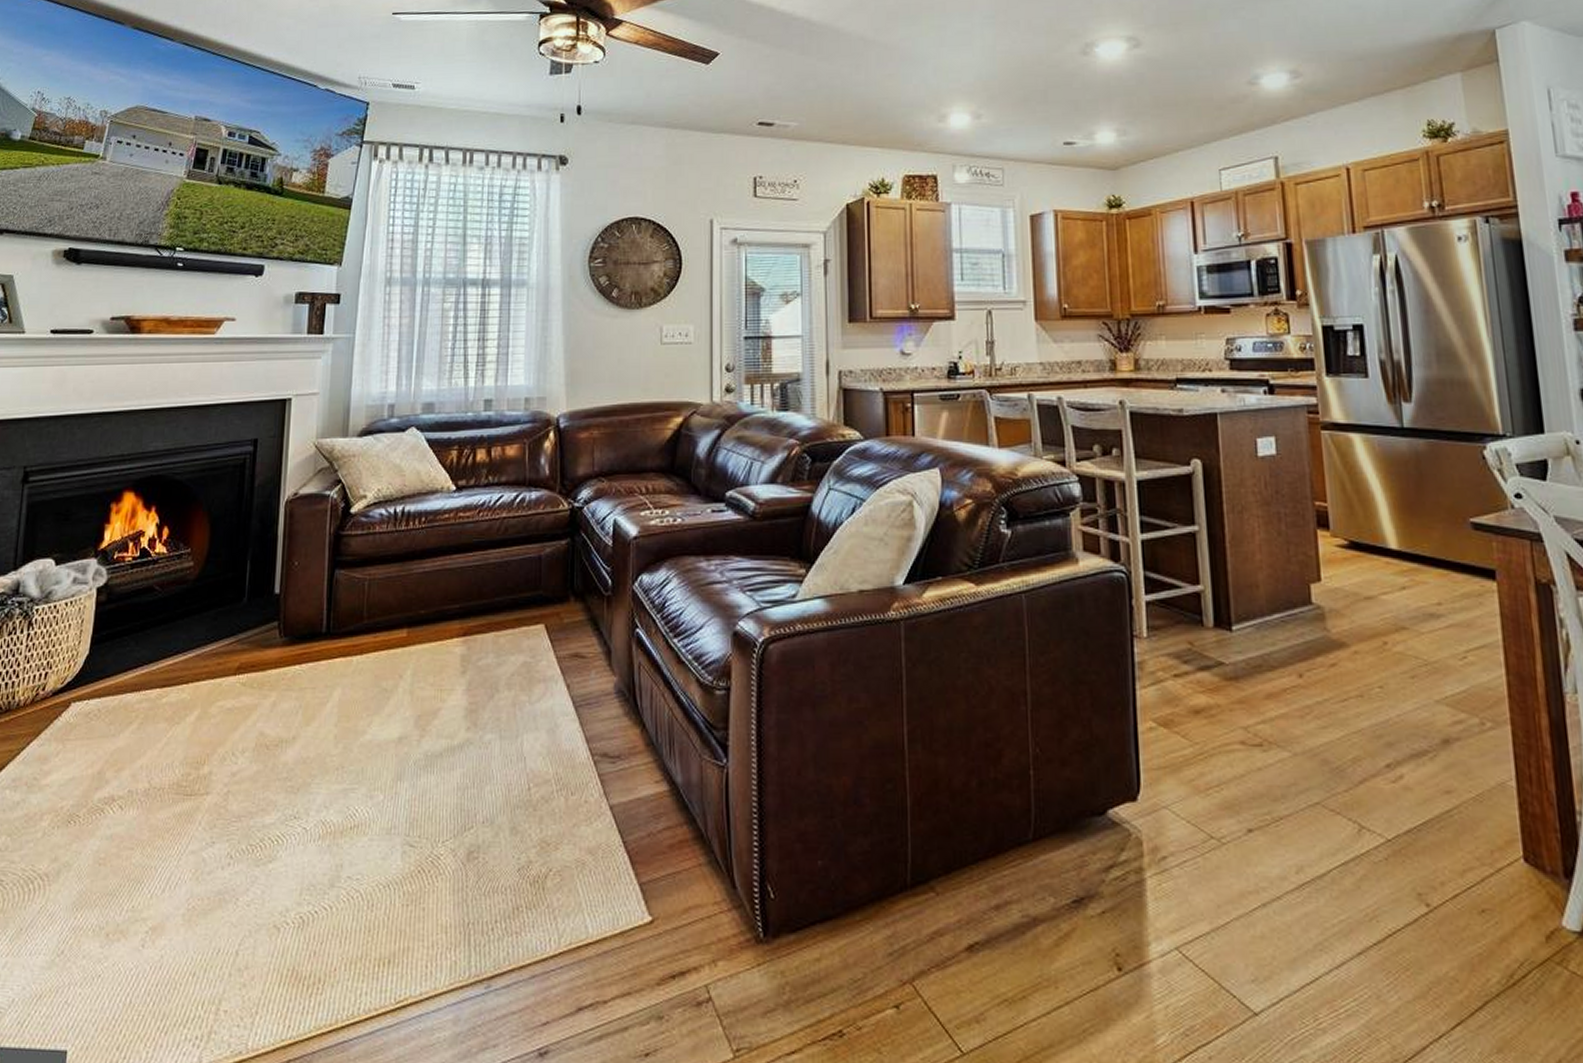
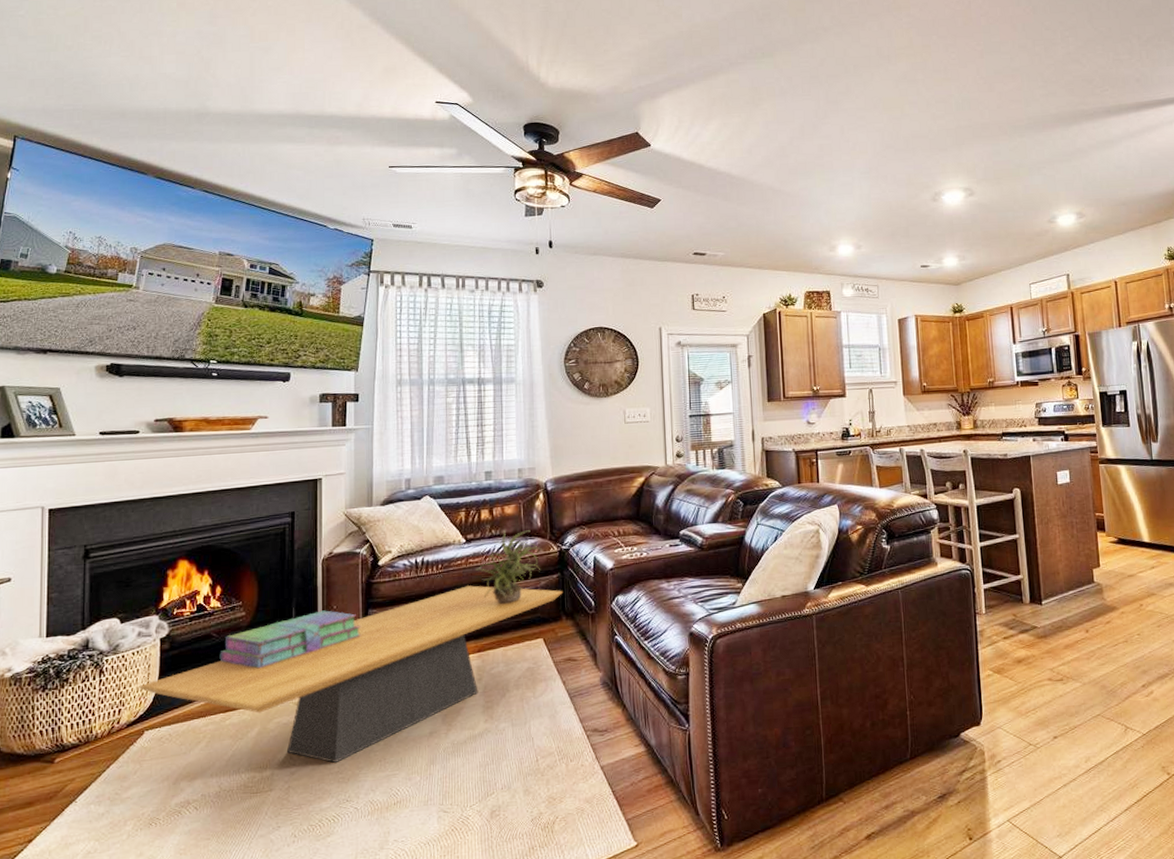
coffee table: none [71,547,572,765] -> present [140,585,562,763]
stack of books: none [161,566,325,635] -> present [219,610,361,669]
potted plant: none [466,476,549,576] -> present [476,529,542,605]

